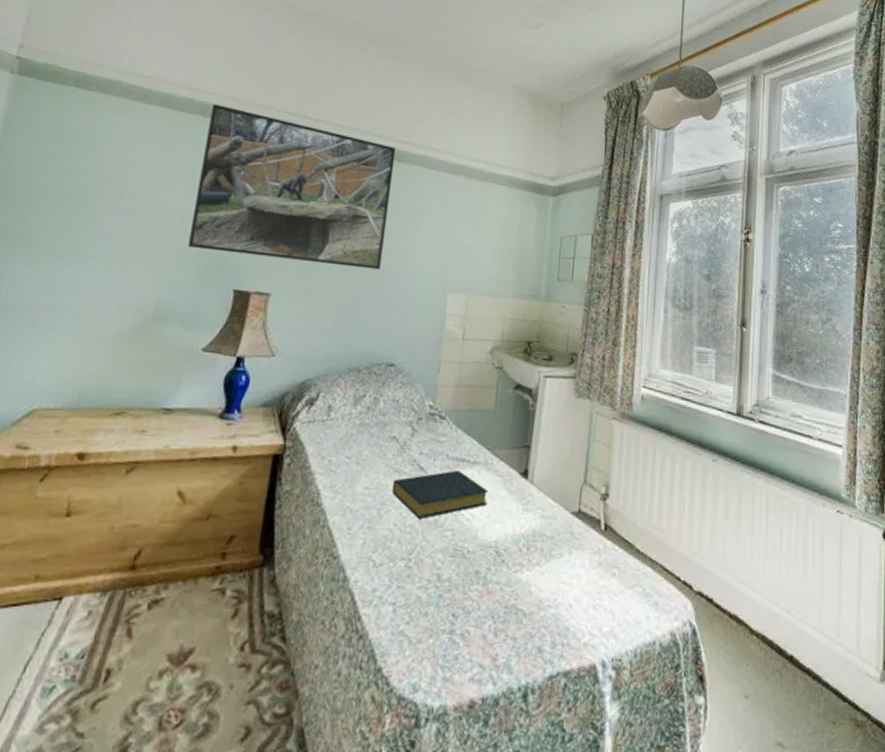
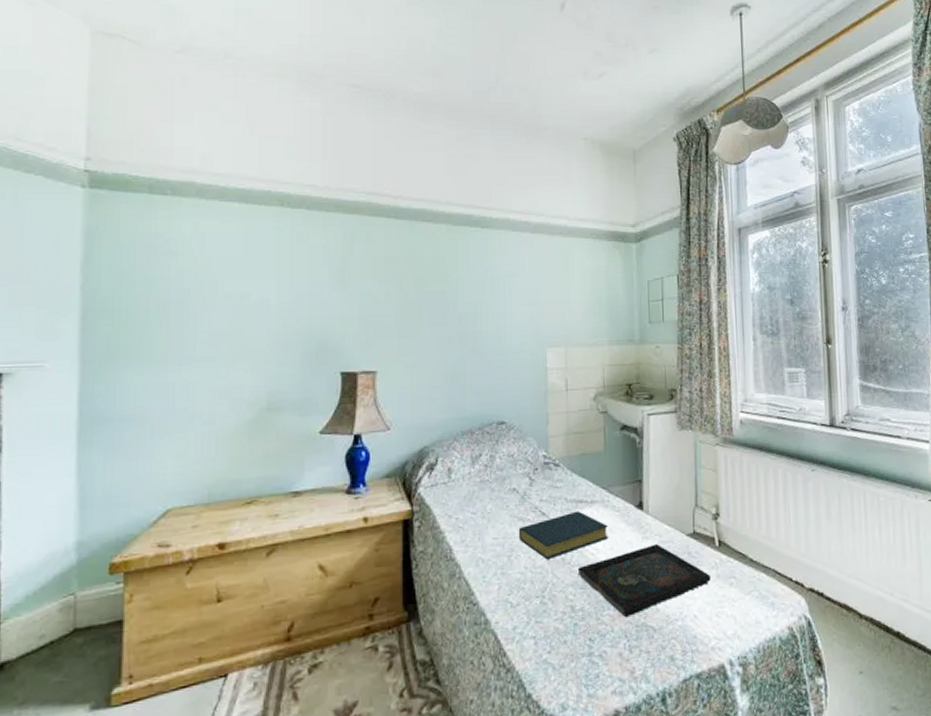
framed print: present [188,104,396,270] -> none [290,193,480,338]
tray: none [449,518,592,595] -> present [577,544,711,617]

